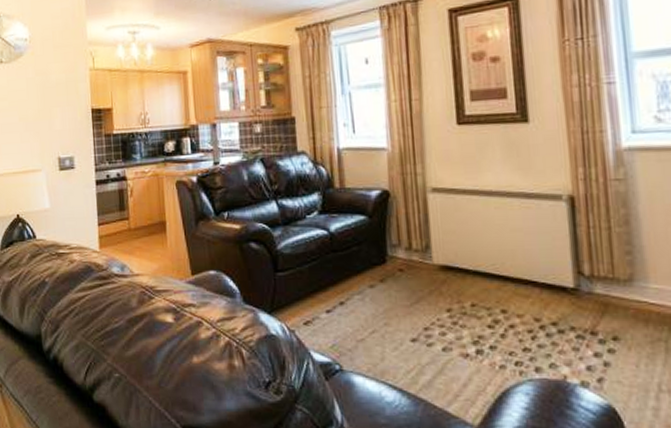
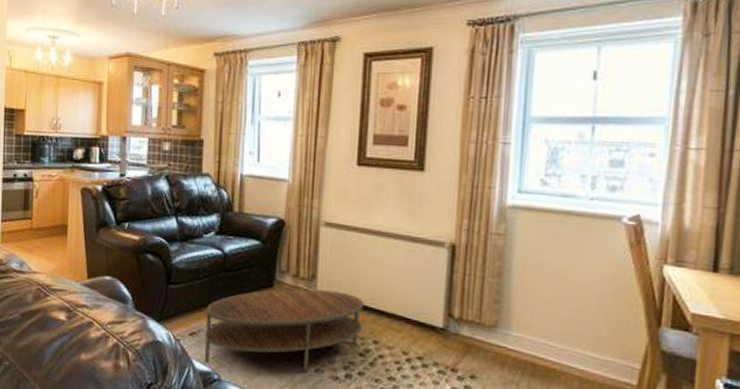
coffee table: none [318,260,487,354] -> present [204,288,363,373]

